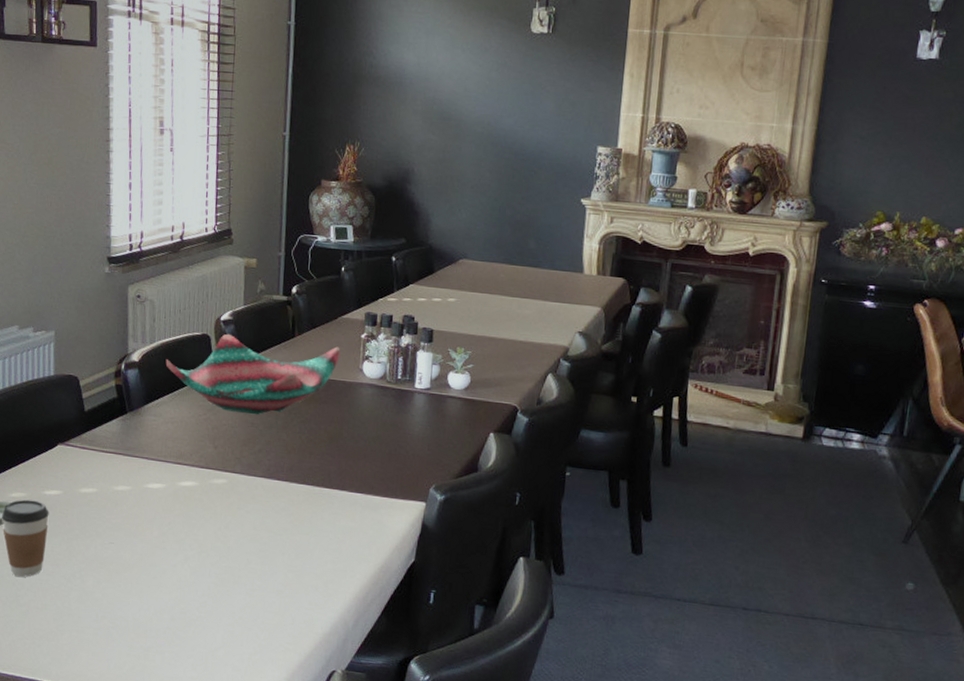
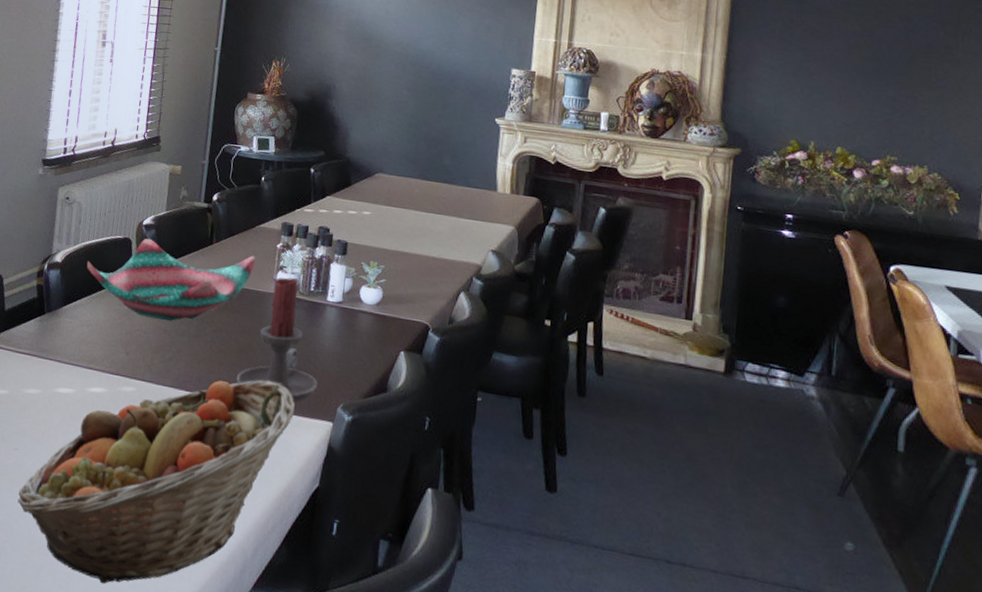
fruit basket: none [118,466,388,660] -> present [17,379,295,584]
candle holder: none [327,366,409,485] -> present [236,277,318,402]

